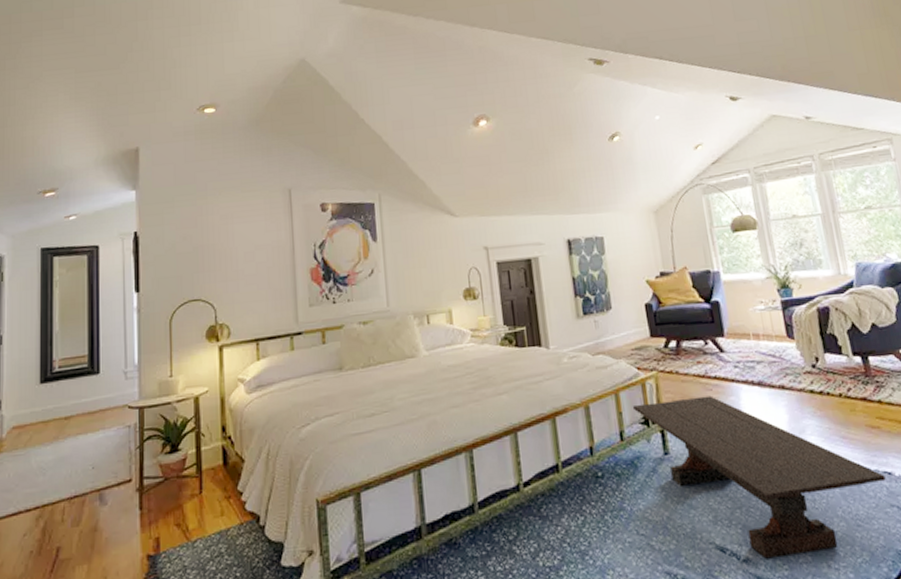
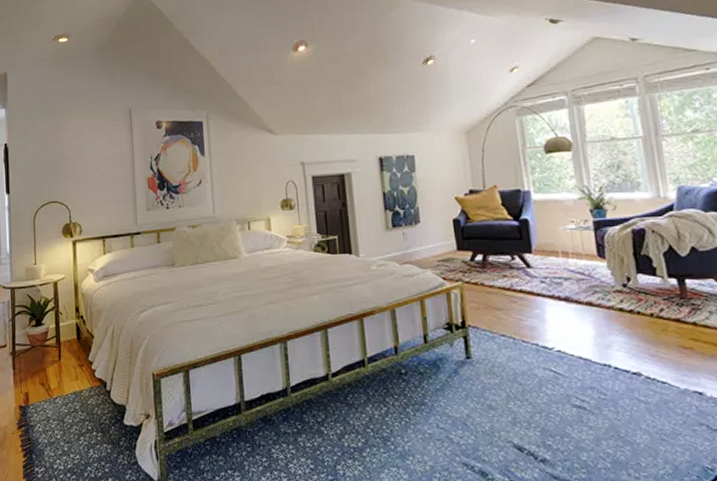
coffee table: present [632,395,886,559] -> none [436,307,696,462]

